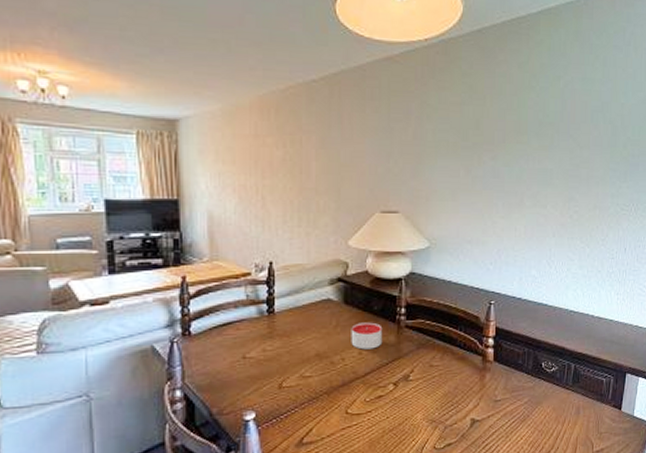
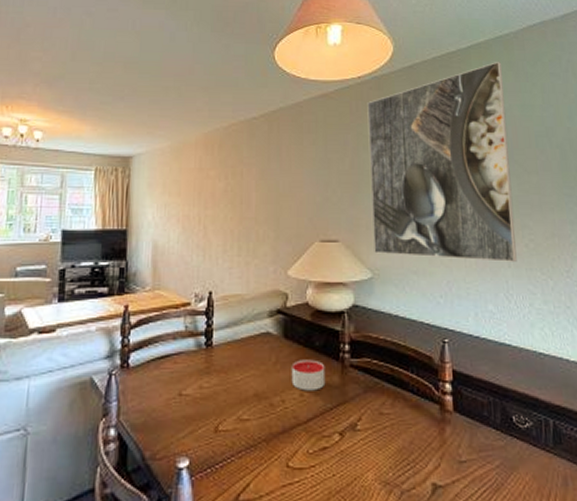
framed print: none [432,29,570,232] -> present [367,61,517,262]

